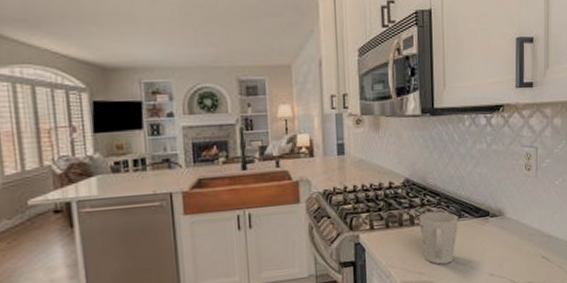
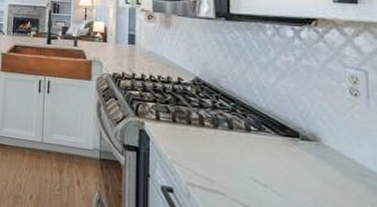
mug: present [419,211,458,265] -> none [209,116,258,179]

